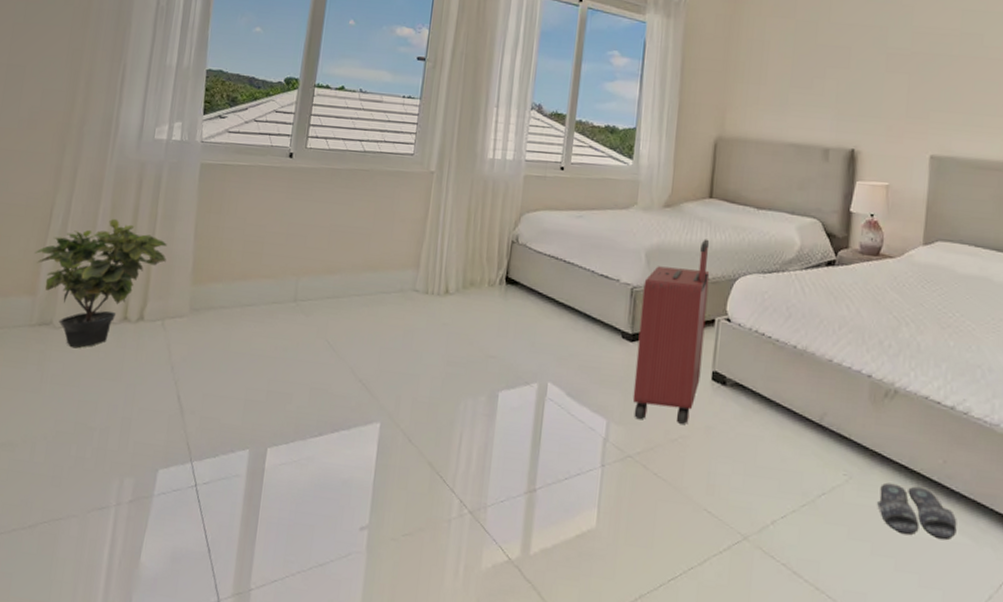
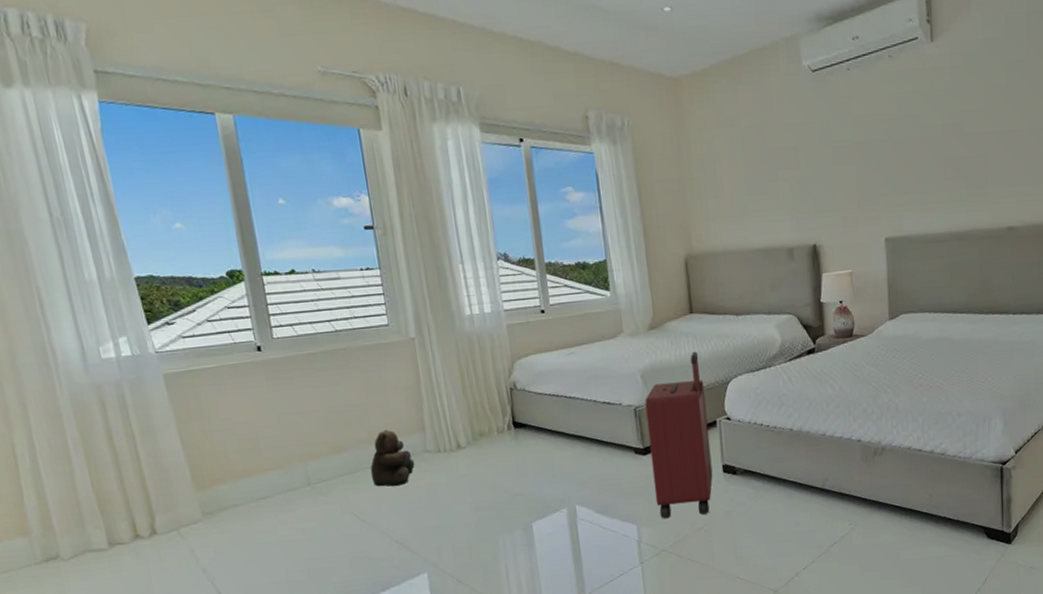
potted plant: present [35,218,167,348] -> none [11,445,160,574]
teddy bear: none [354,259,401,321] -> present [370,429,415,486]
slippers: present [876,482,957,540] -> none [879,519,947,559]

